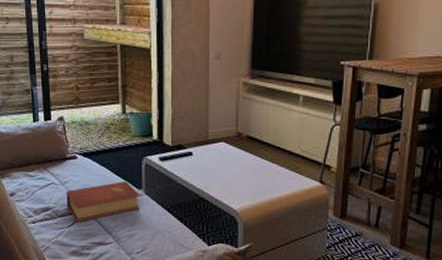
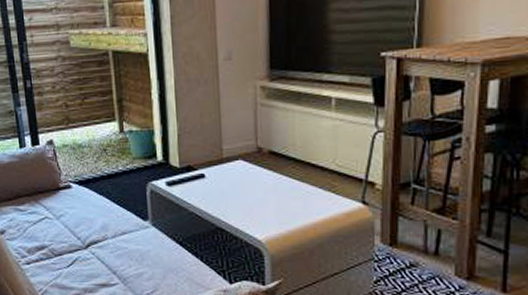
book: present [66,181,140,223] -> none [62,211,147,262]

